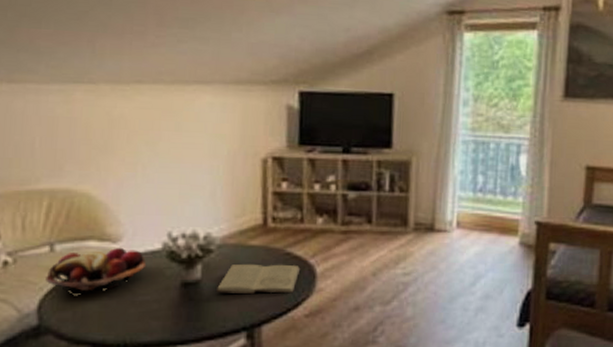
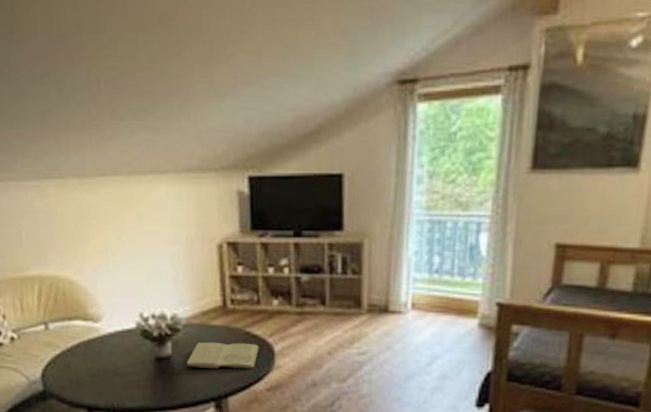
fruit basket: present [45,247,147,291] -> none [45,326,125,363]

